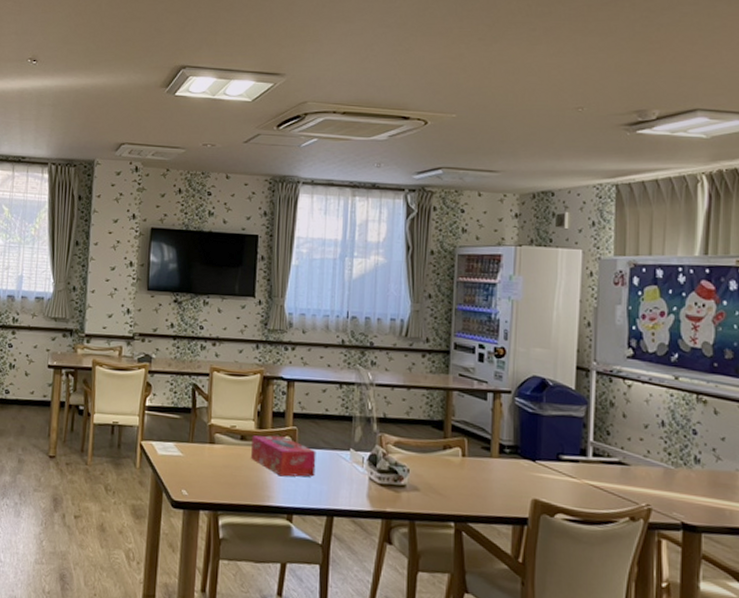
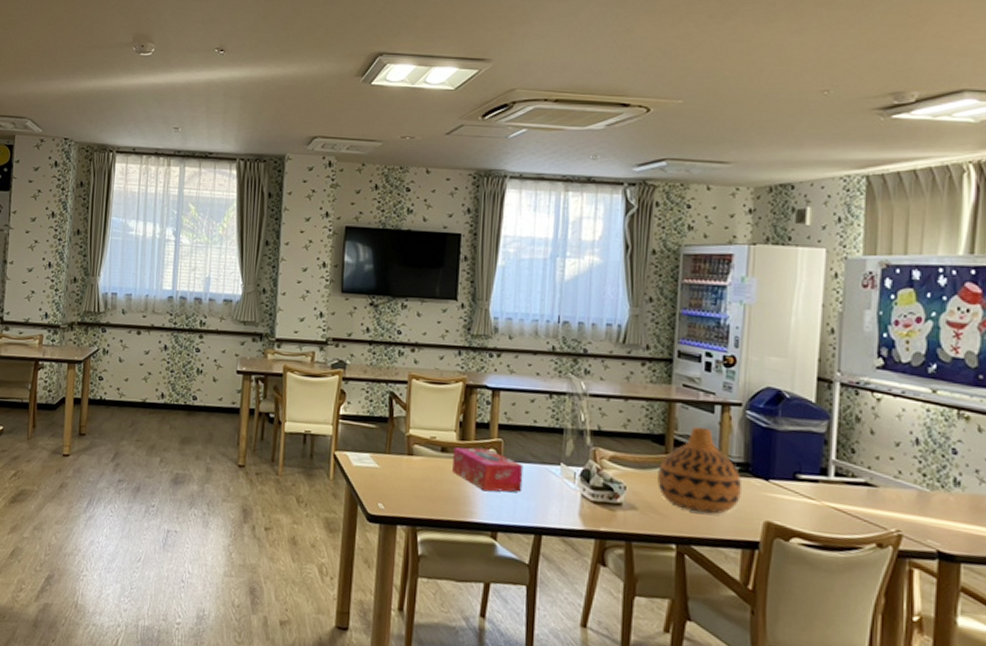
vase: none [437,413,513,494] -> present [657,427,743,514]

